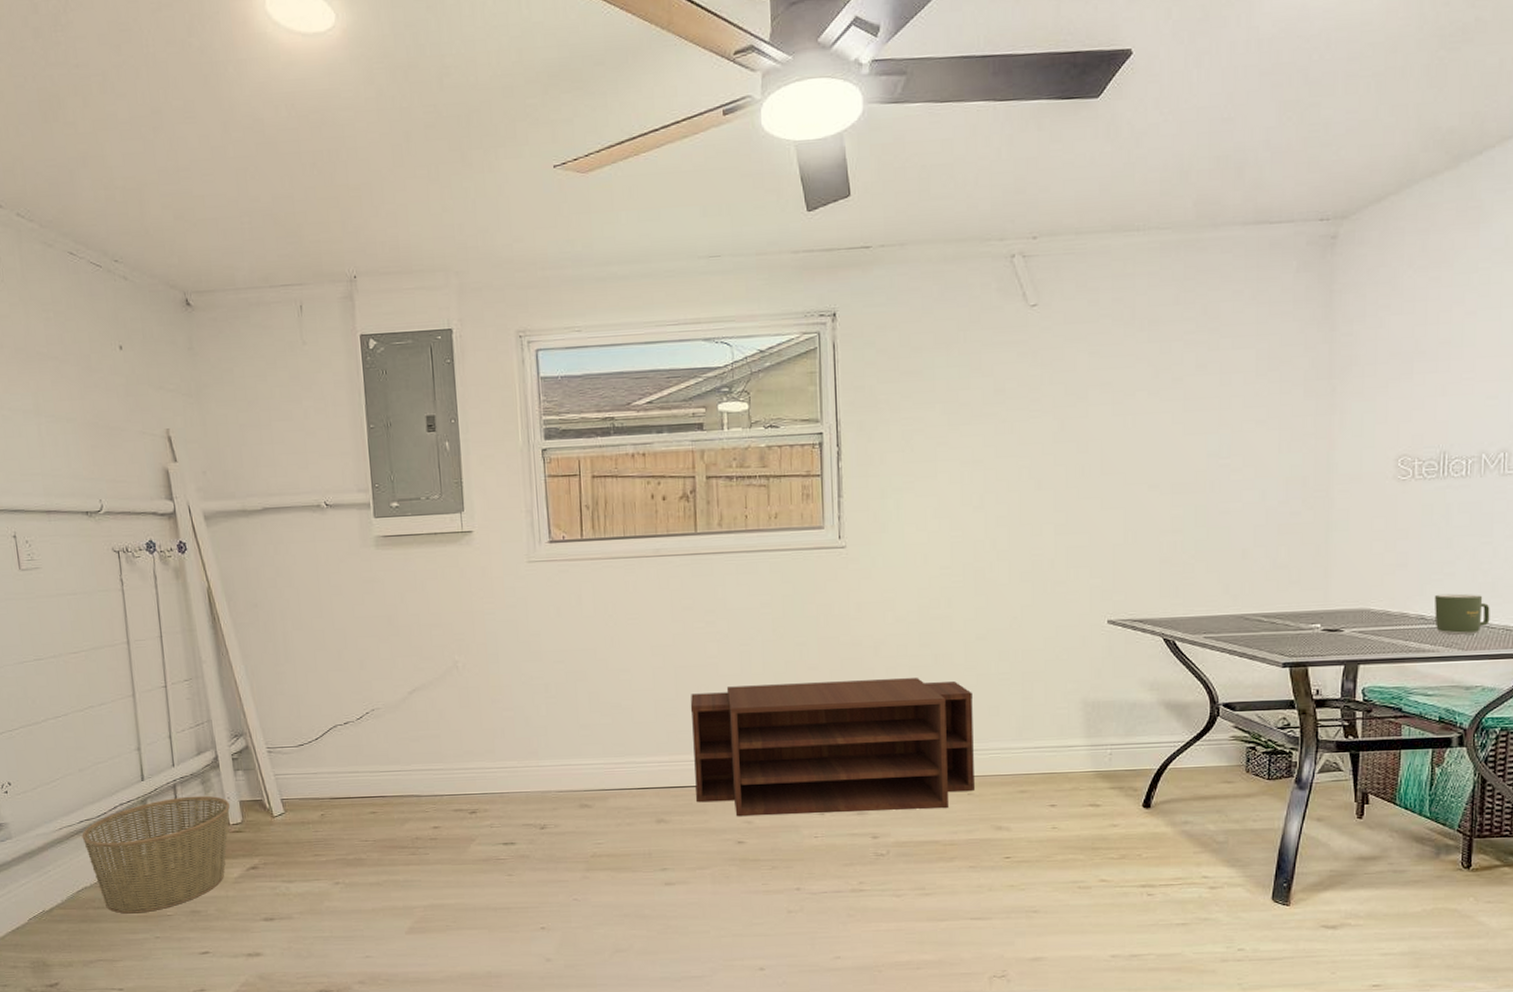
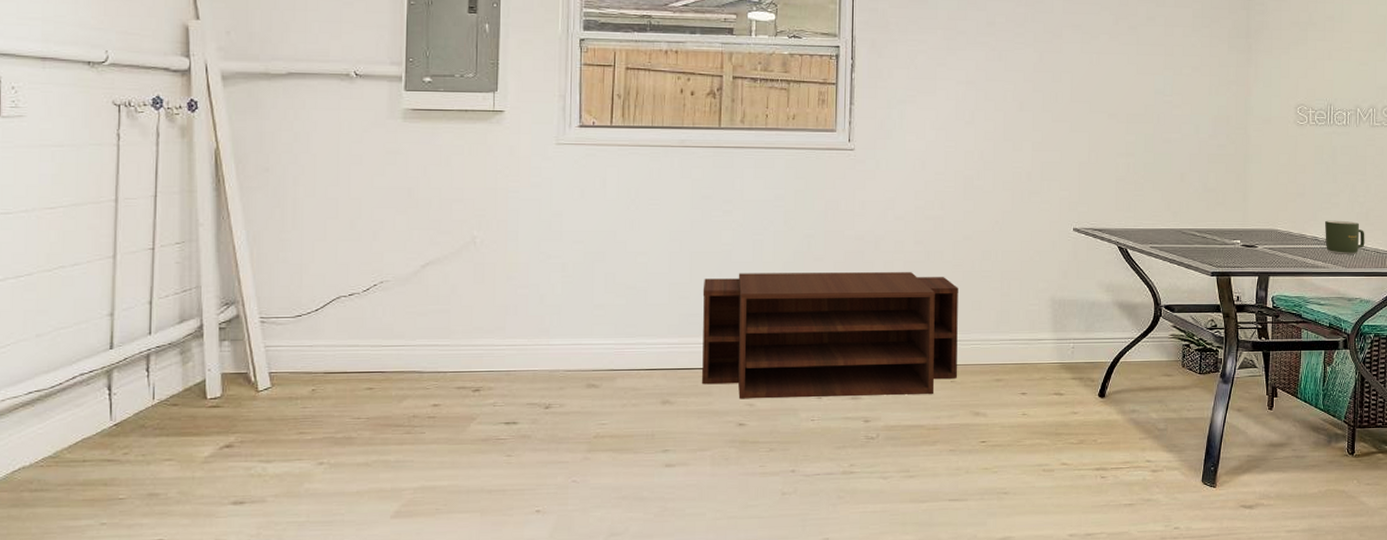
basket: present [82,795,231,914] -> none [28,367,210,497]

